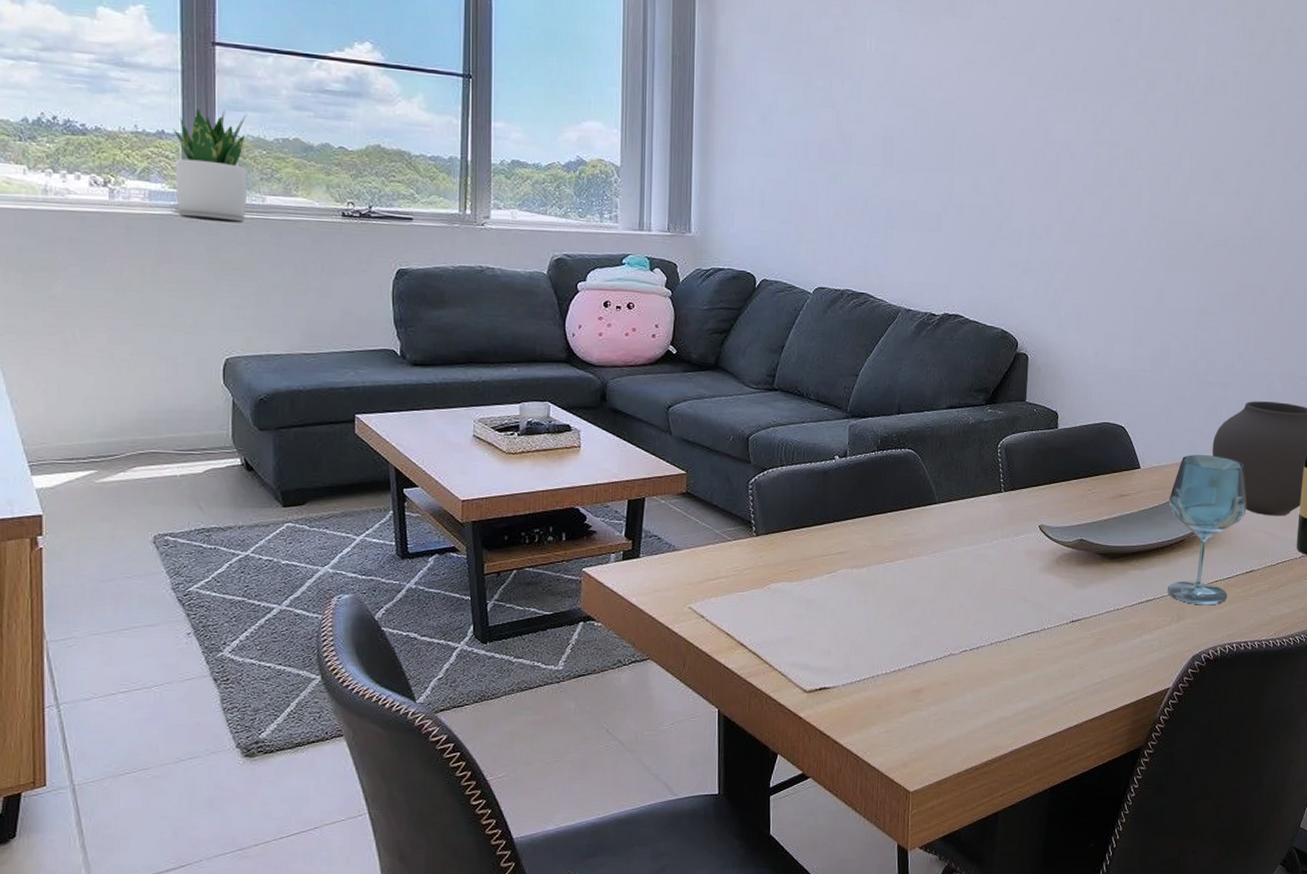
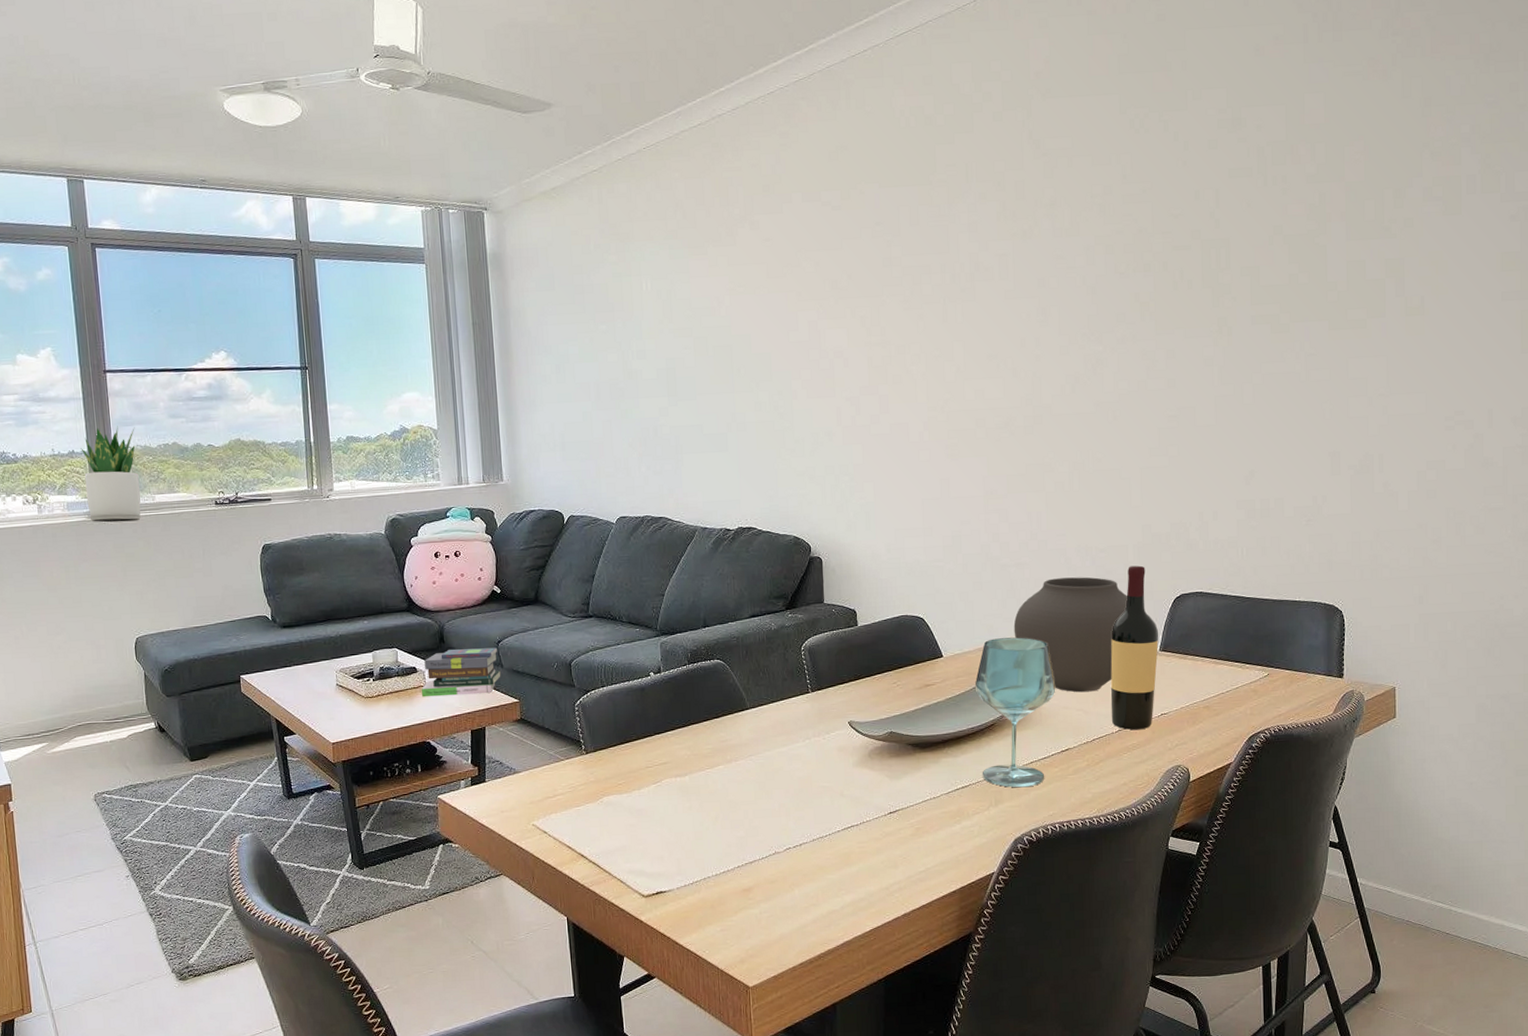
books: none [573,409,668,462] -> present [421,647,501,697]

